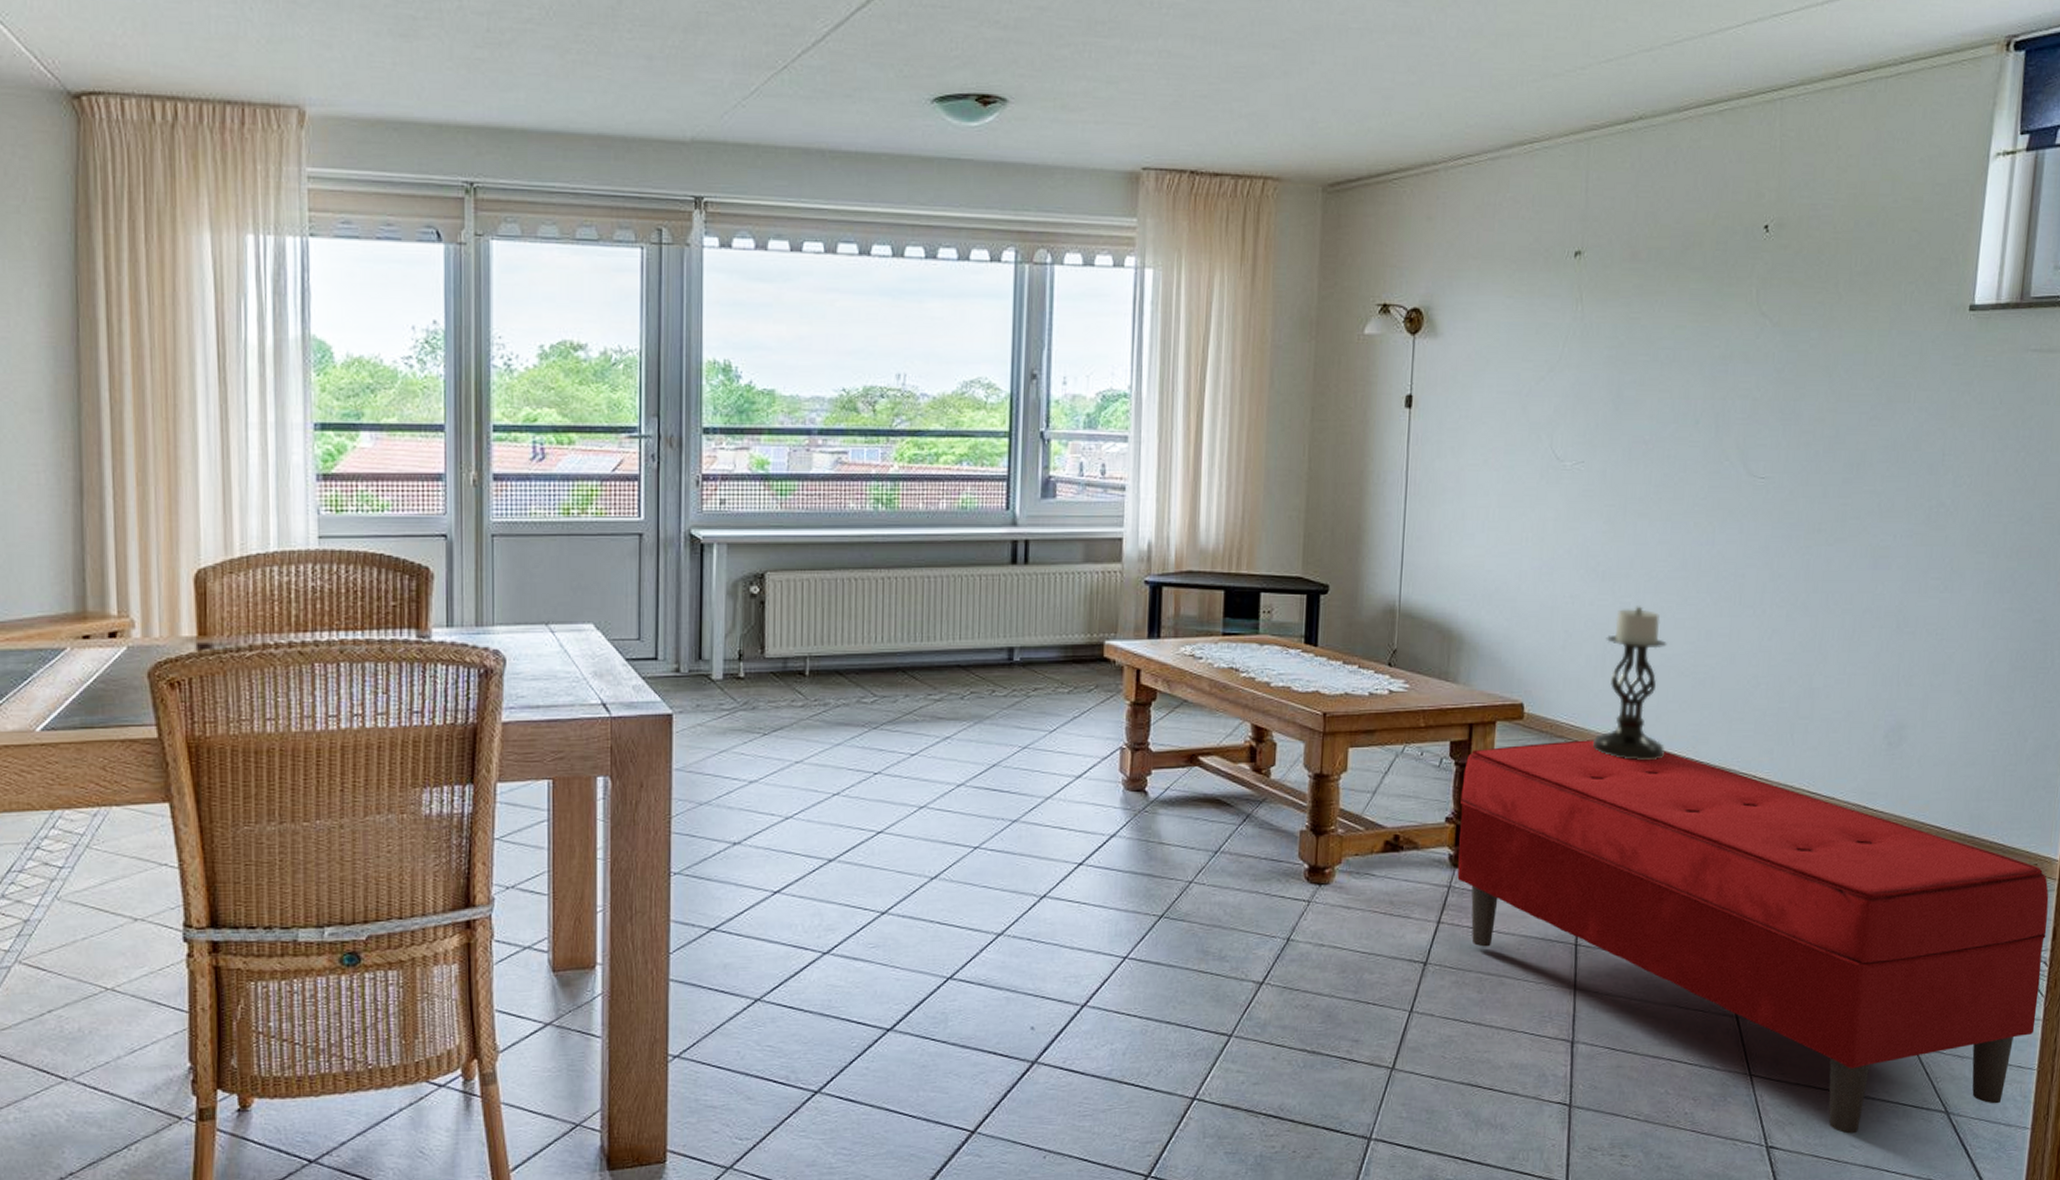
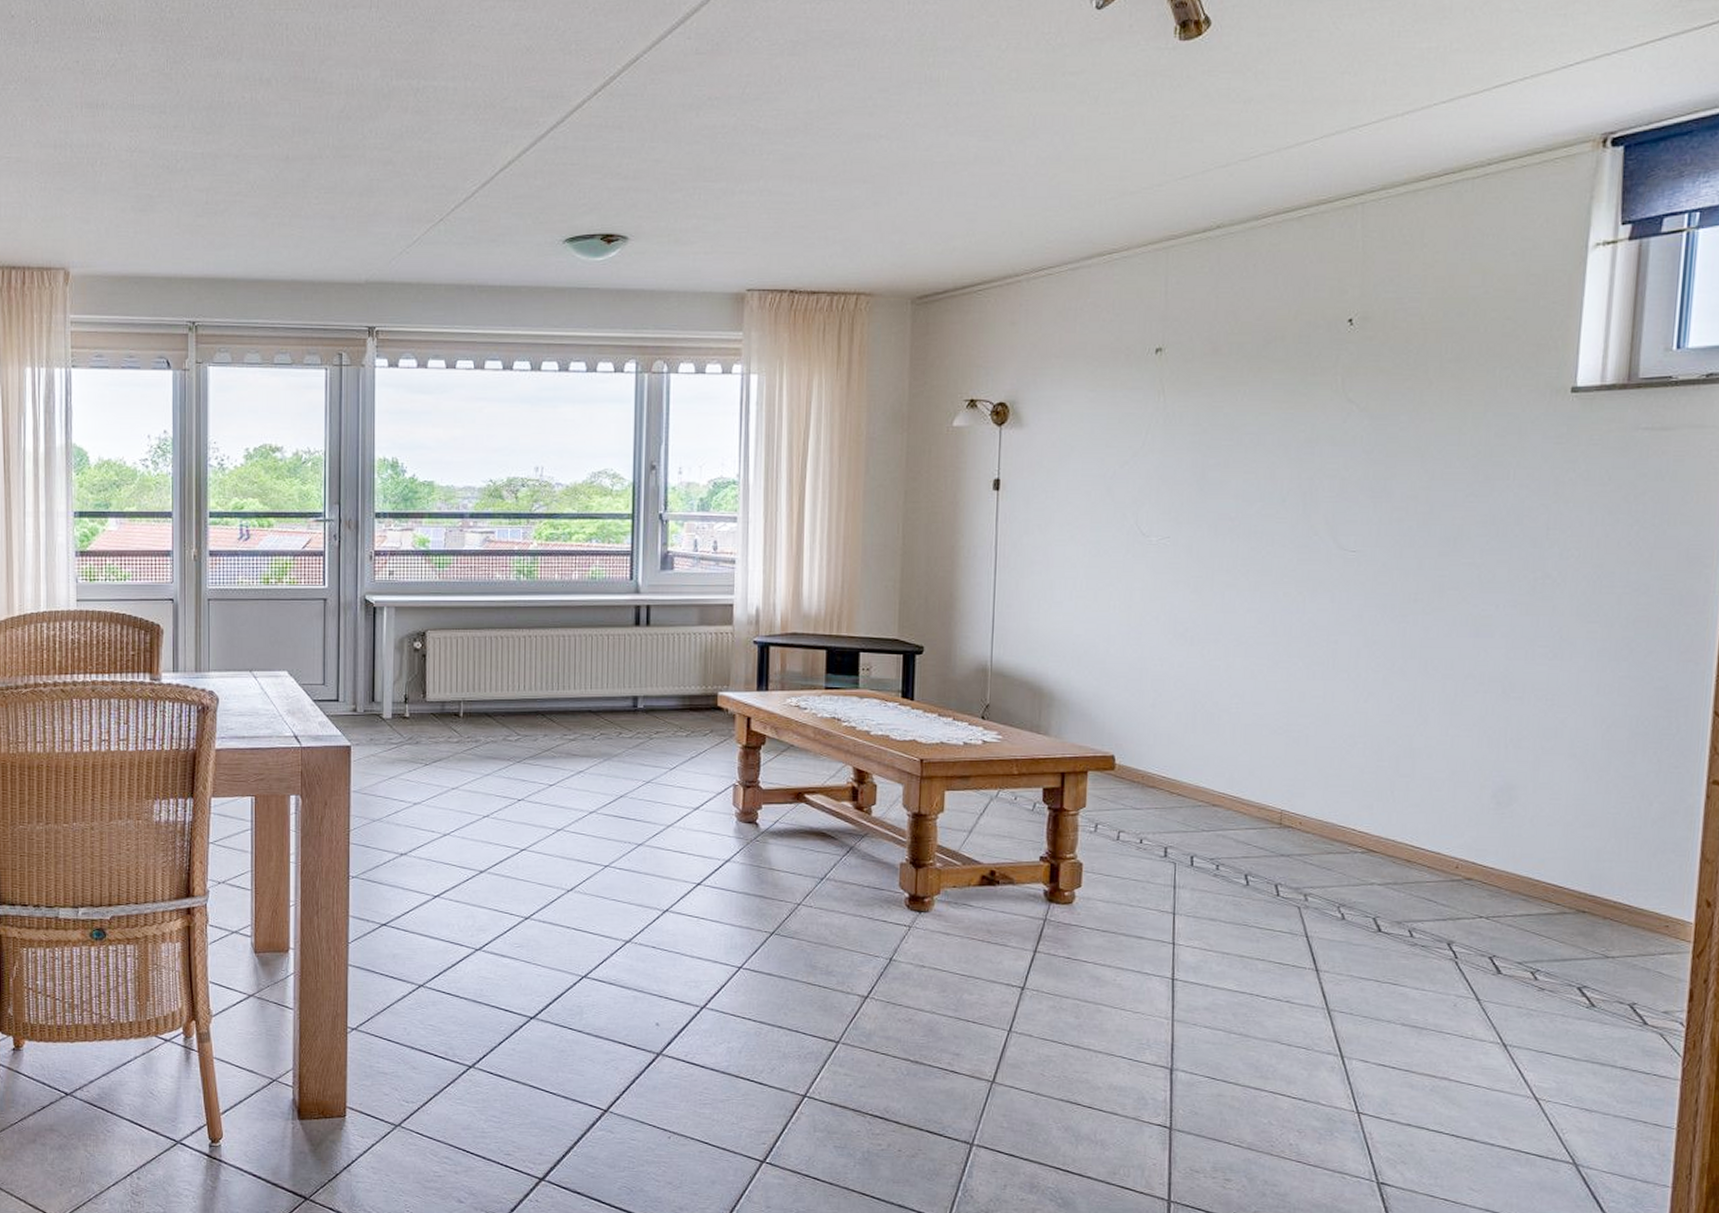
bench: present [1457,740,2049,1134] -> none [1052,790,1684,1177]
candle holder: present [1592,606,1667,760] -> none [1184,669,1259,811]

